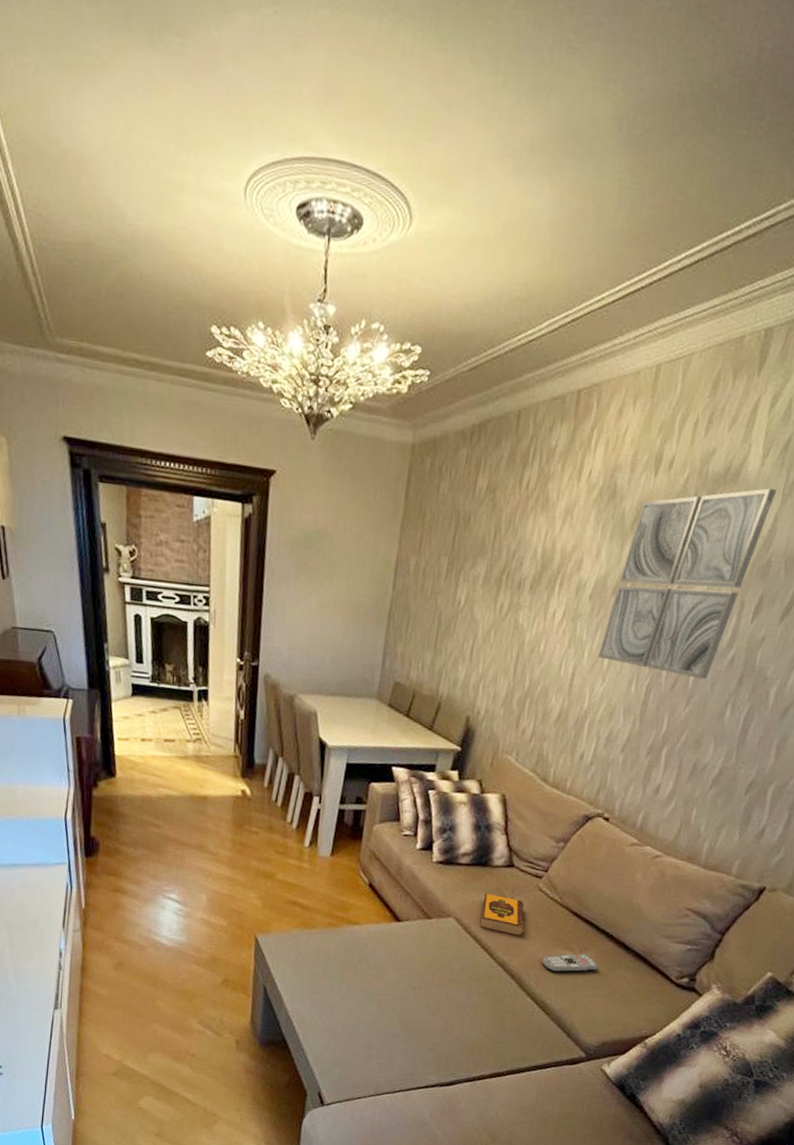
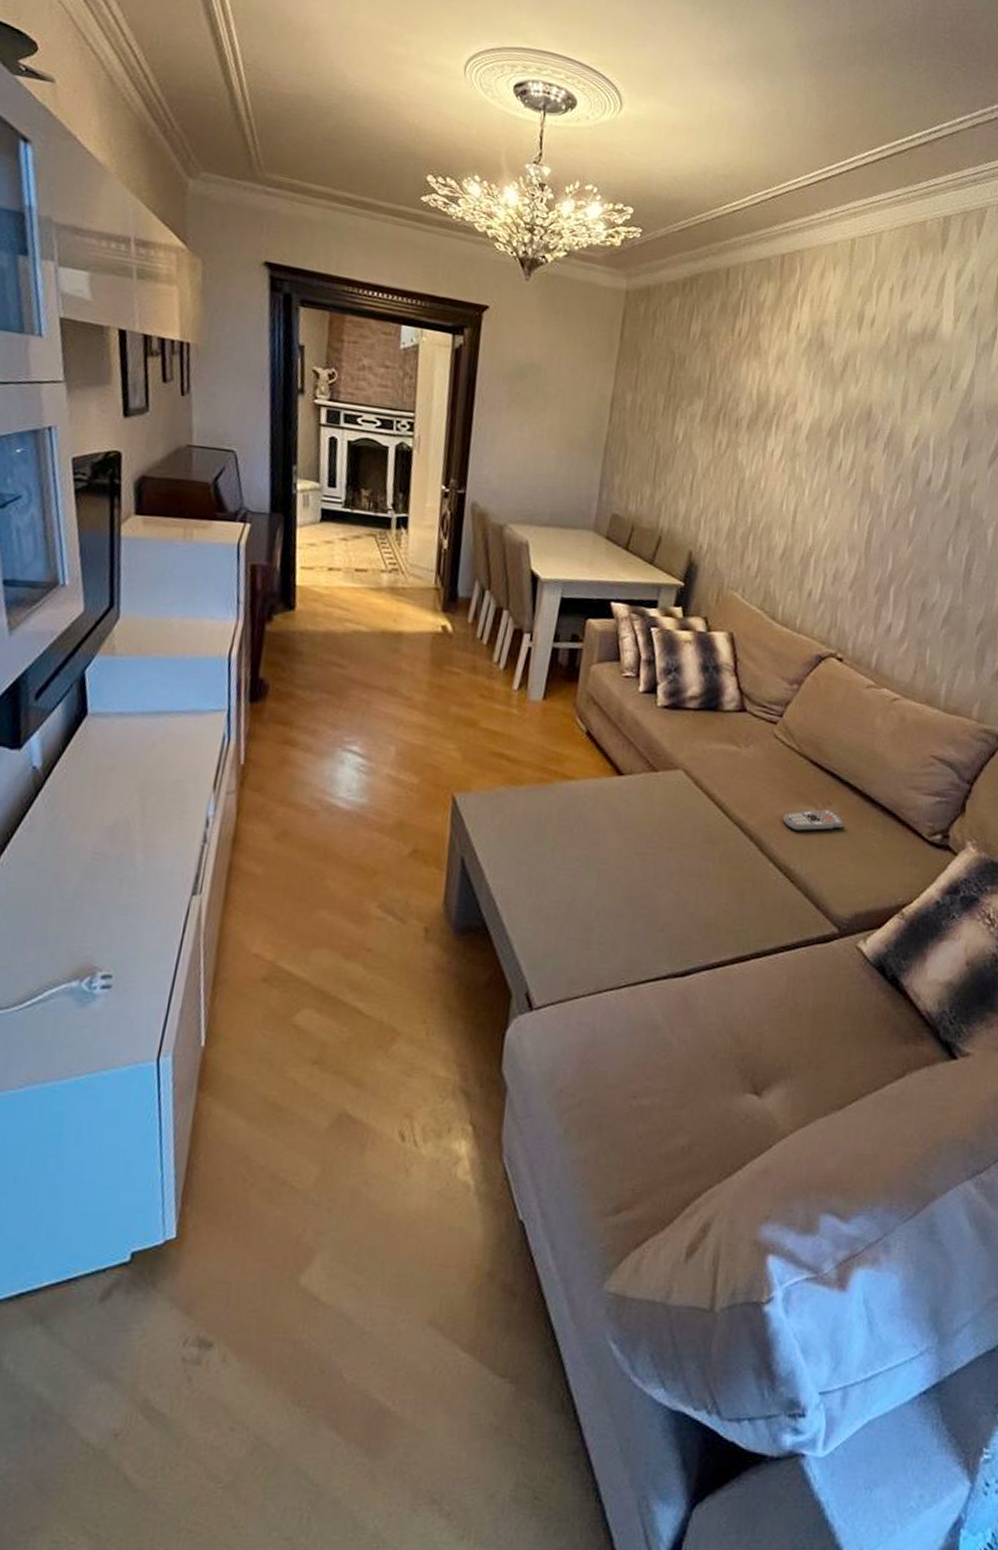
hardback book: present [479,892,525,936] -> none [711,740,762,790]
wall art: present [598,488,777,680] -> none [819,348,971,520]

